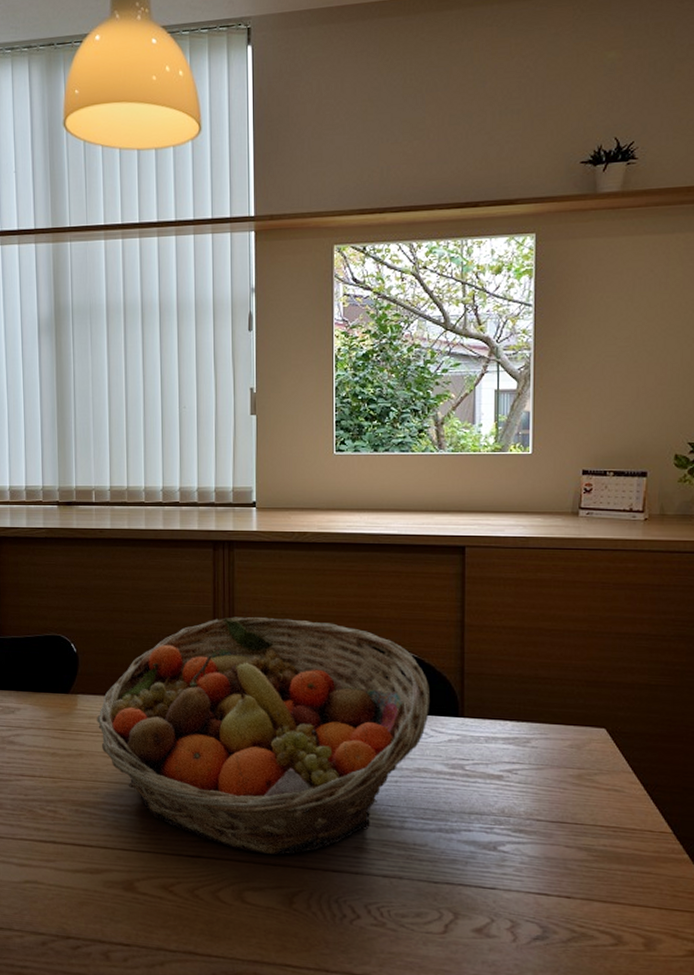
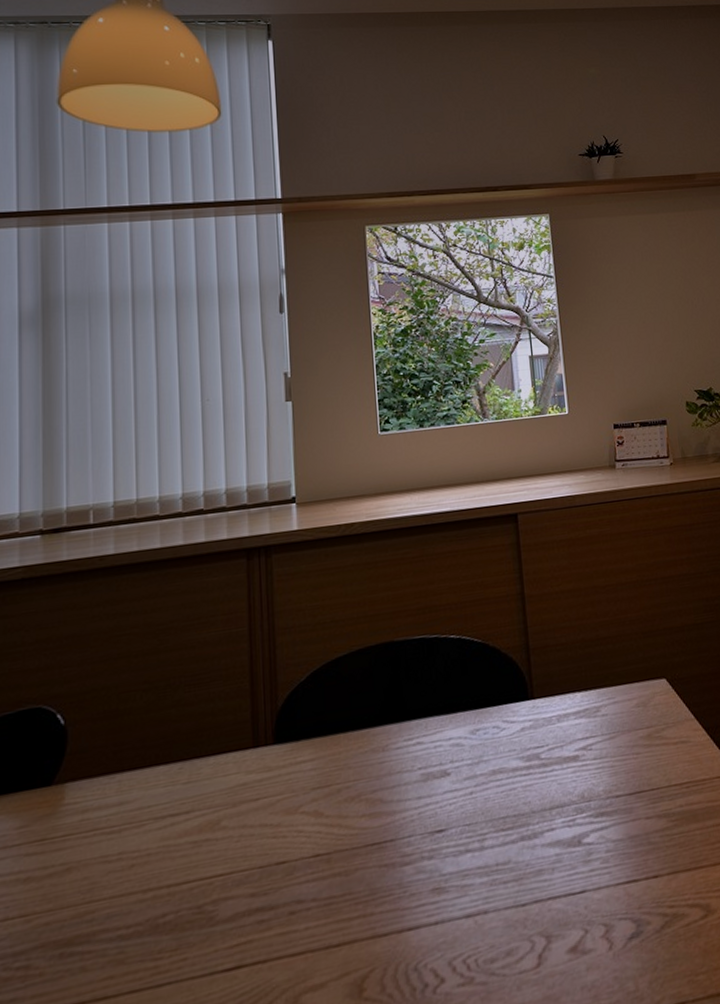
fruit basket: present [97,617,431,855] -> none [93,621,499,940]

